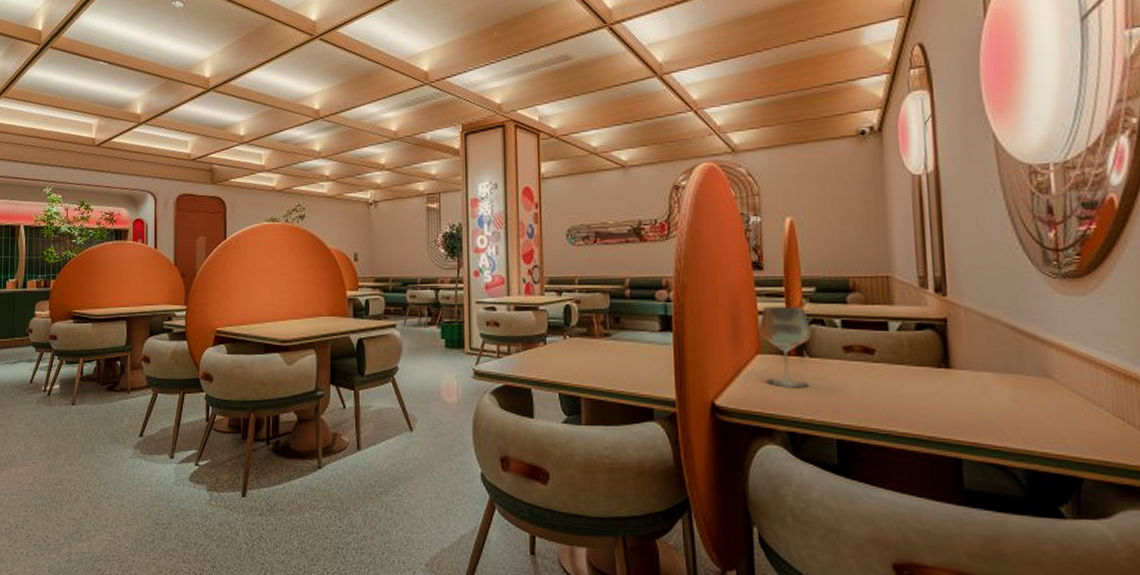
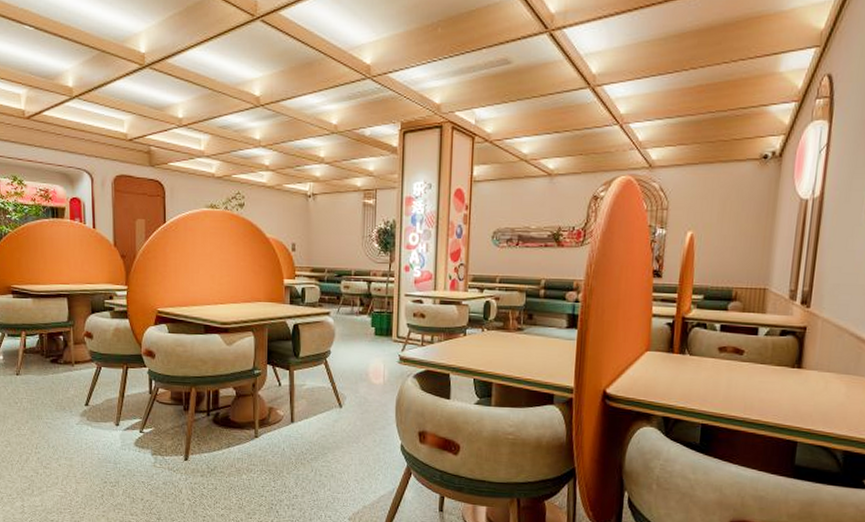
wine glass: present [758,306,811,388] -> none [650,310,695,381]

